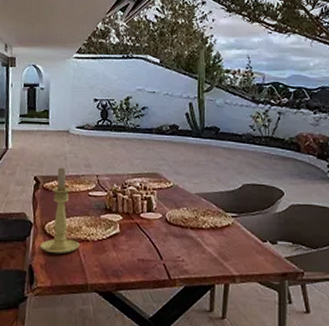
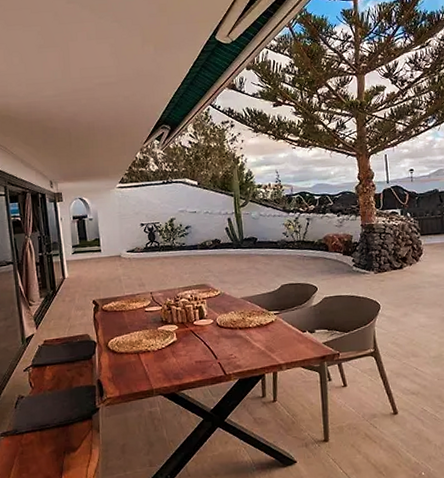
candle holder: present [39,166,80,254] -> none [105,288,142,367]

